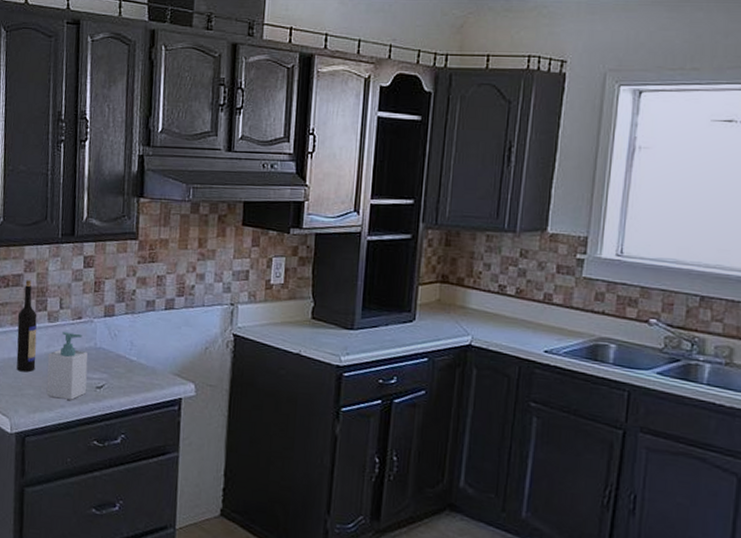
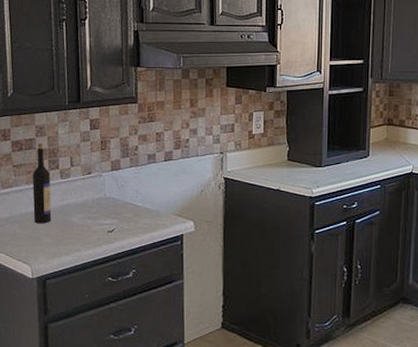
soap bottle: present [46,332,88,400] -> none [62,186,100,244]

